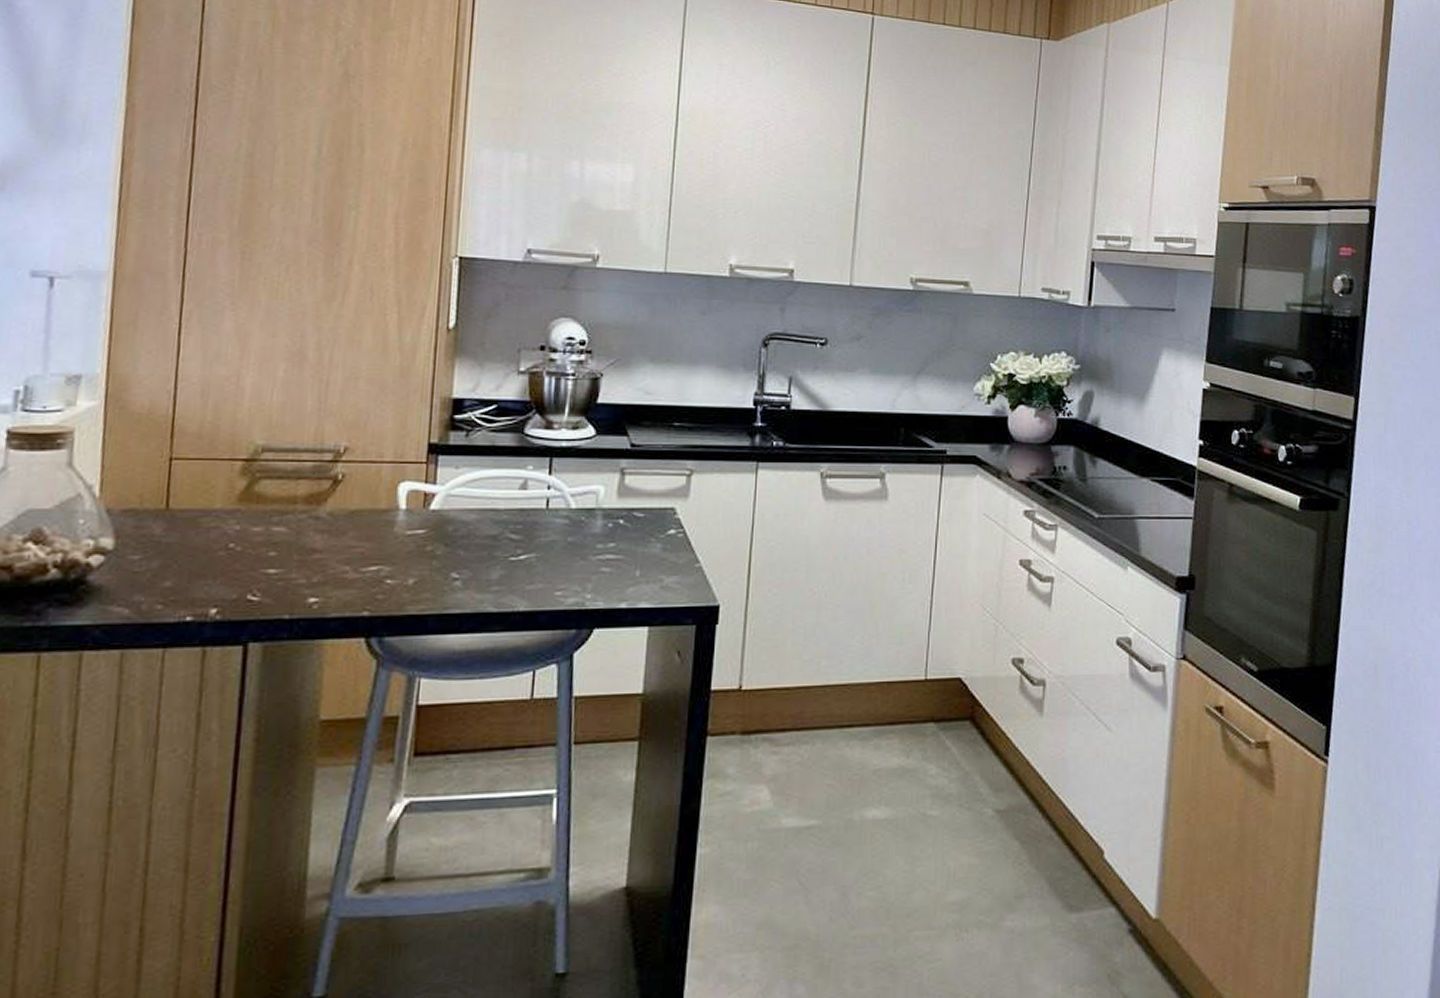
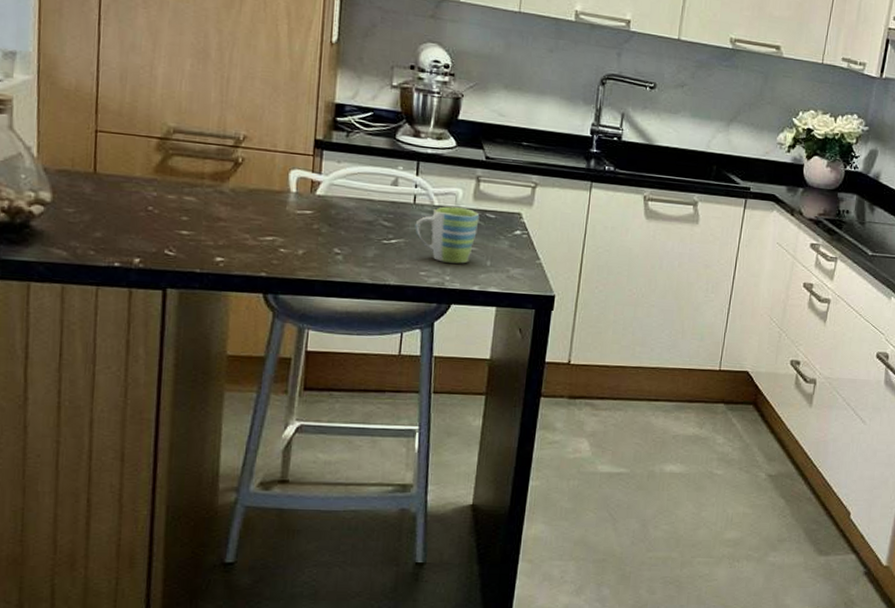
mug: none [548,508,626,577] -> present [415,206,480,264]

